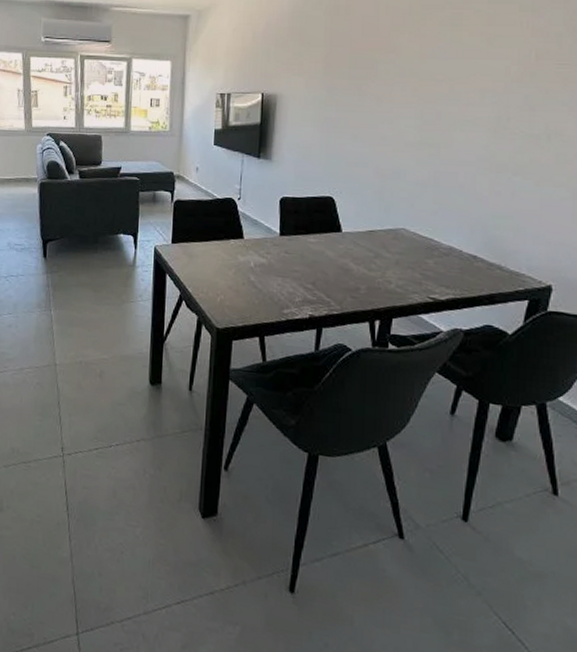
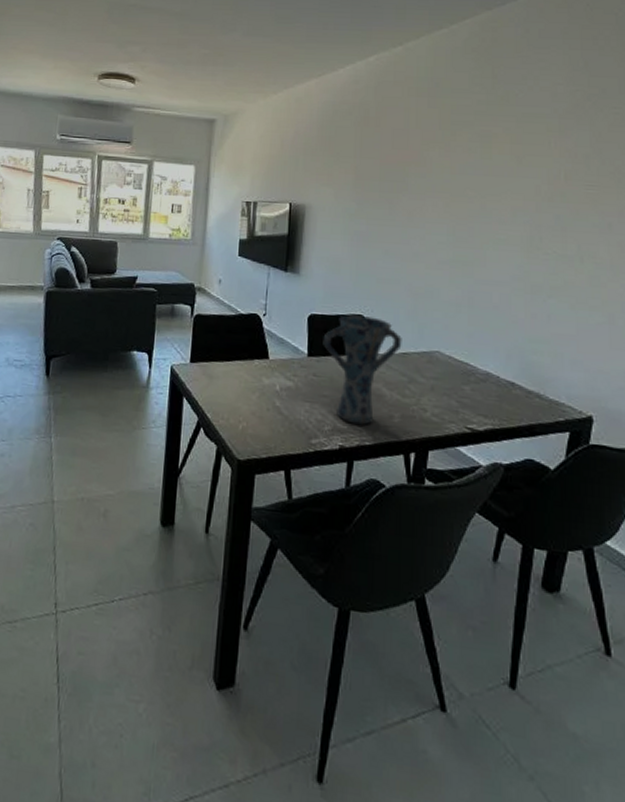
vase: none [294,196,369,297] -> present [323,314,402,425]

